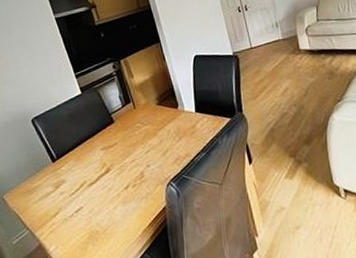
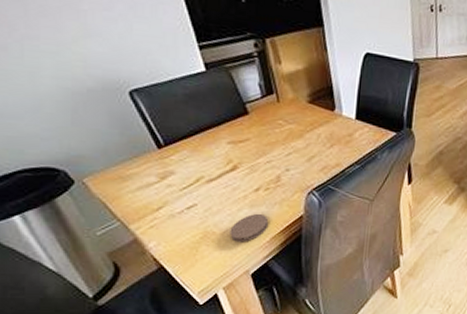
coaster: none [109,209,139,239] -> present [230,213,269,242]

